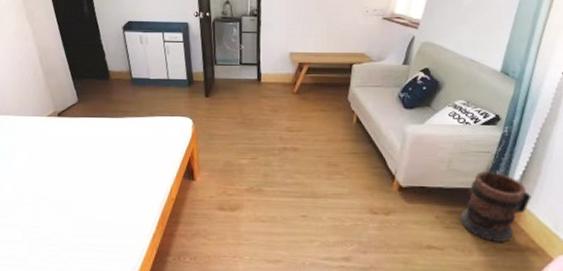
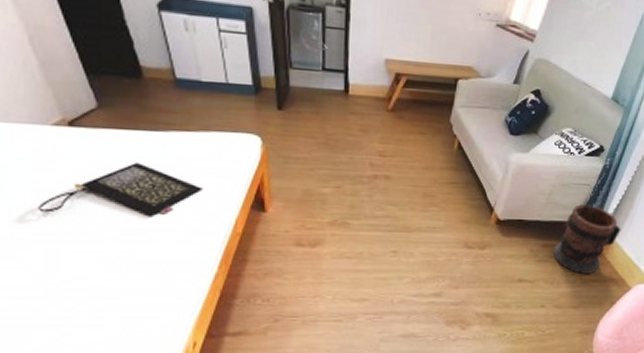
clutch bag: none [32,141,147,184] -> present [38,161,203,216]

